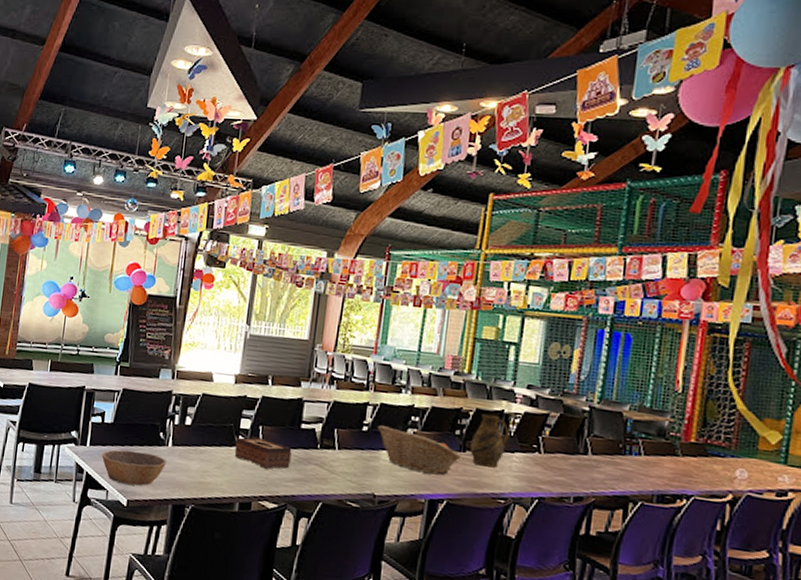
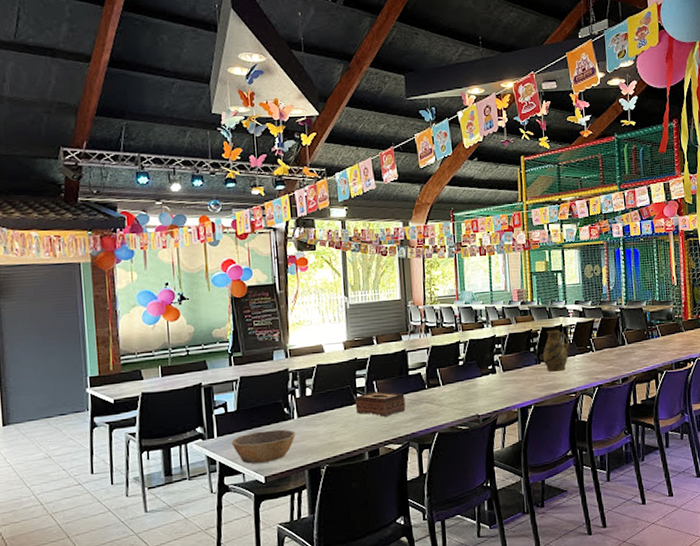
fruit basket: present [377,425,461,475] -> none [470,357,538,388]

